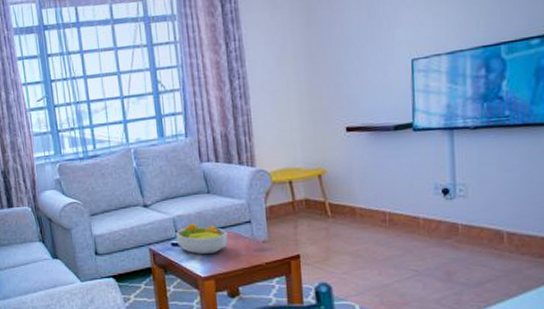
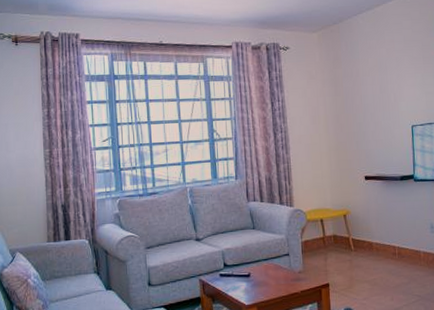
fruit bowl: present [175,222,228,254] -> none [224,255,269,284]

